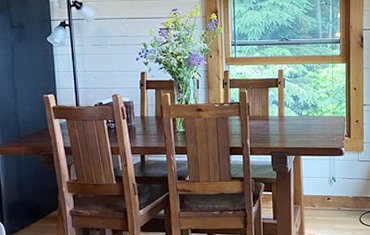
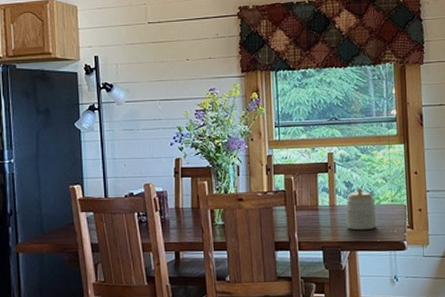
jar: none [292,101,319,138] -> present [345,187,377,231]

